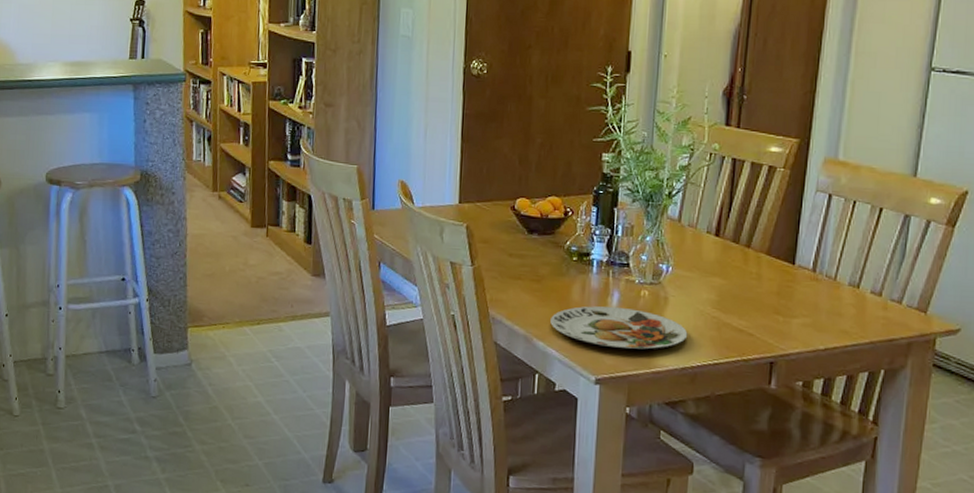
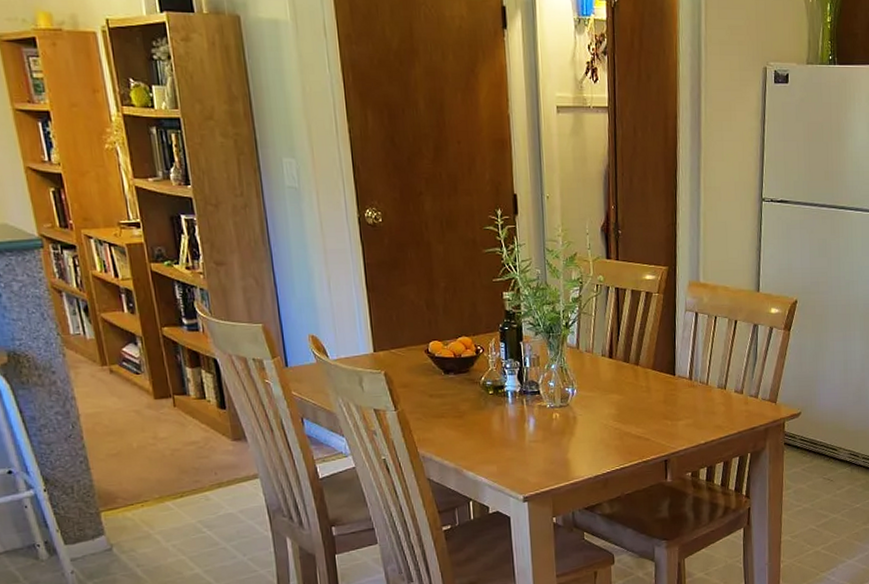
plate: present [550,306,688,350] -> none [476,431,597,468]

